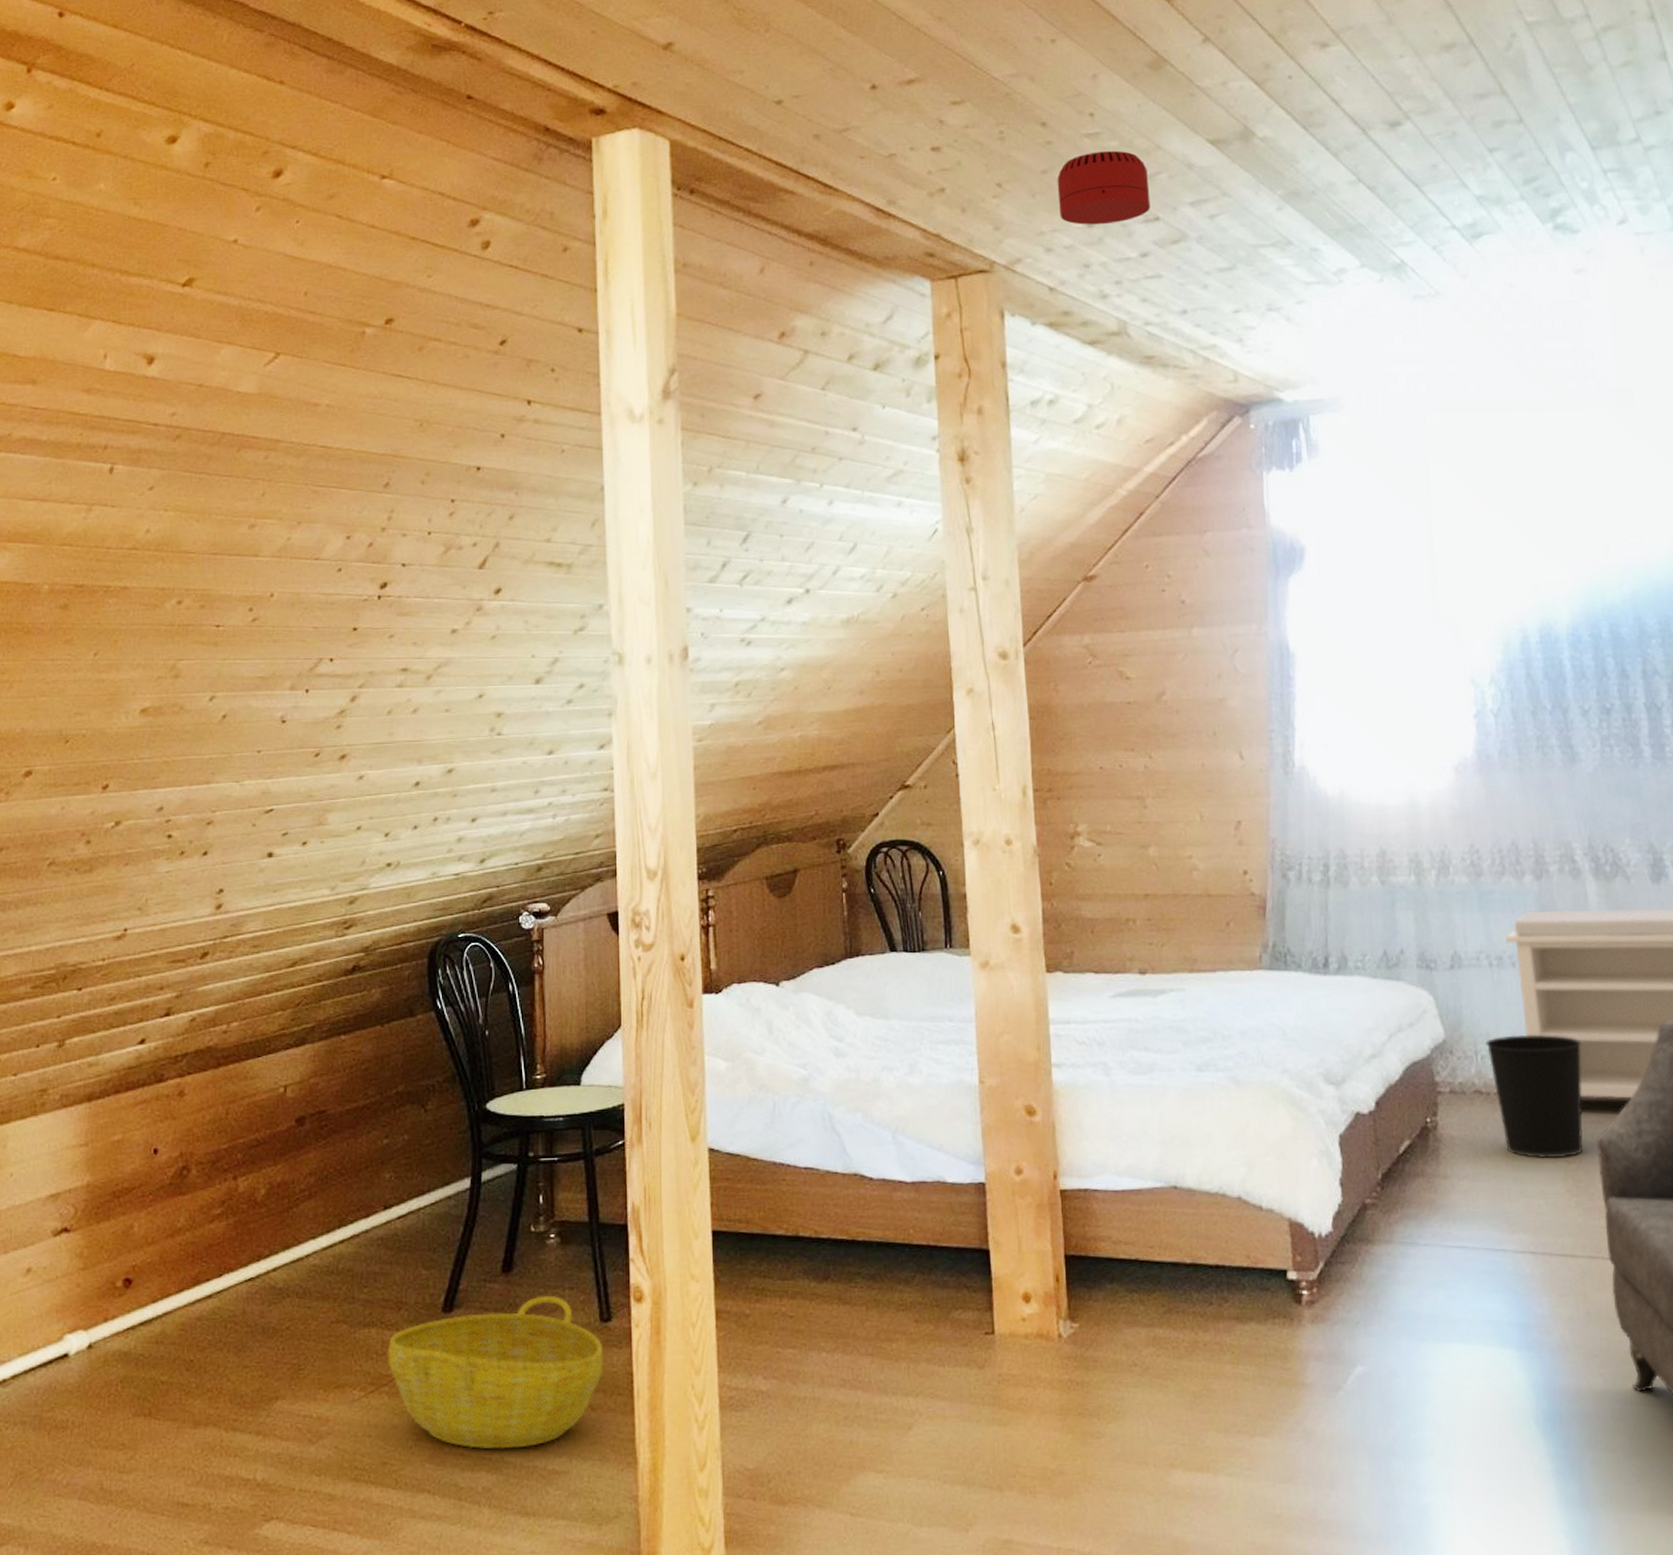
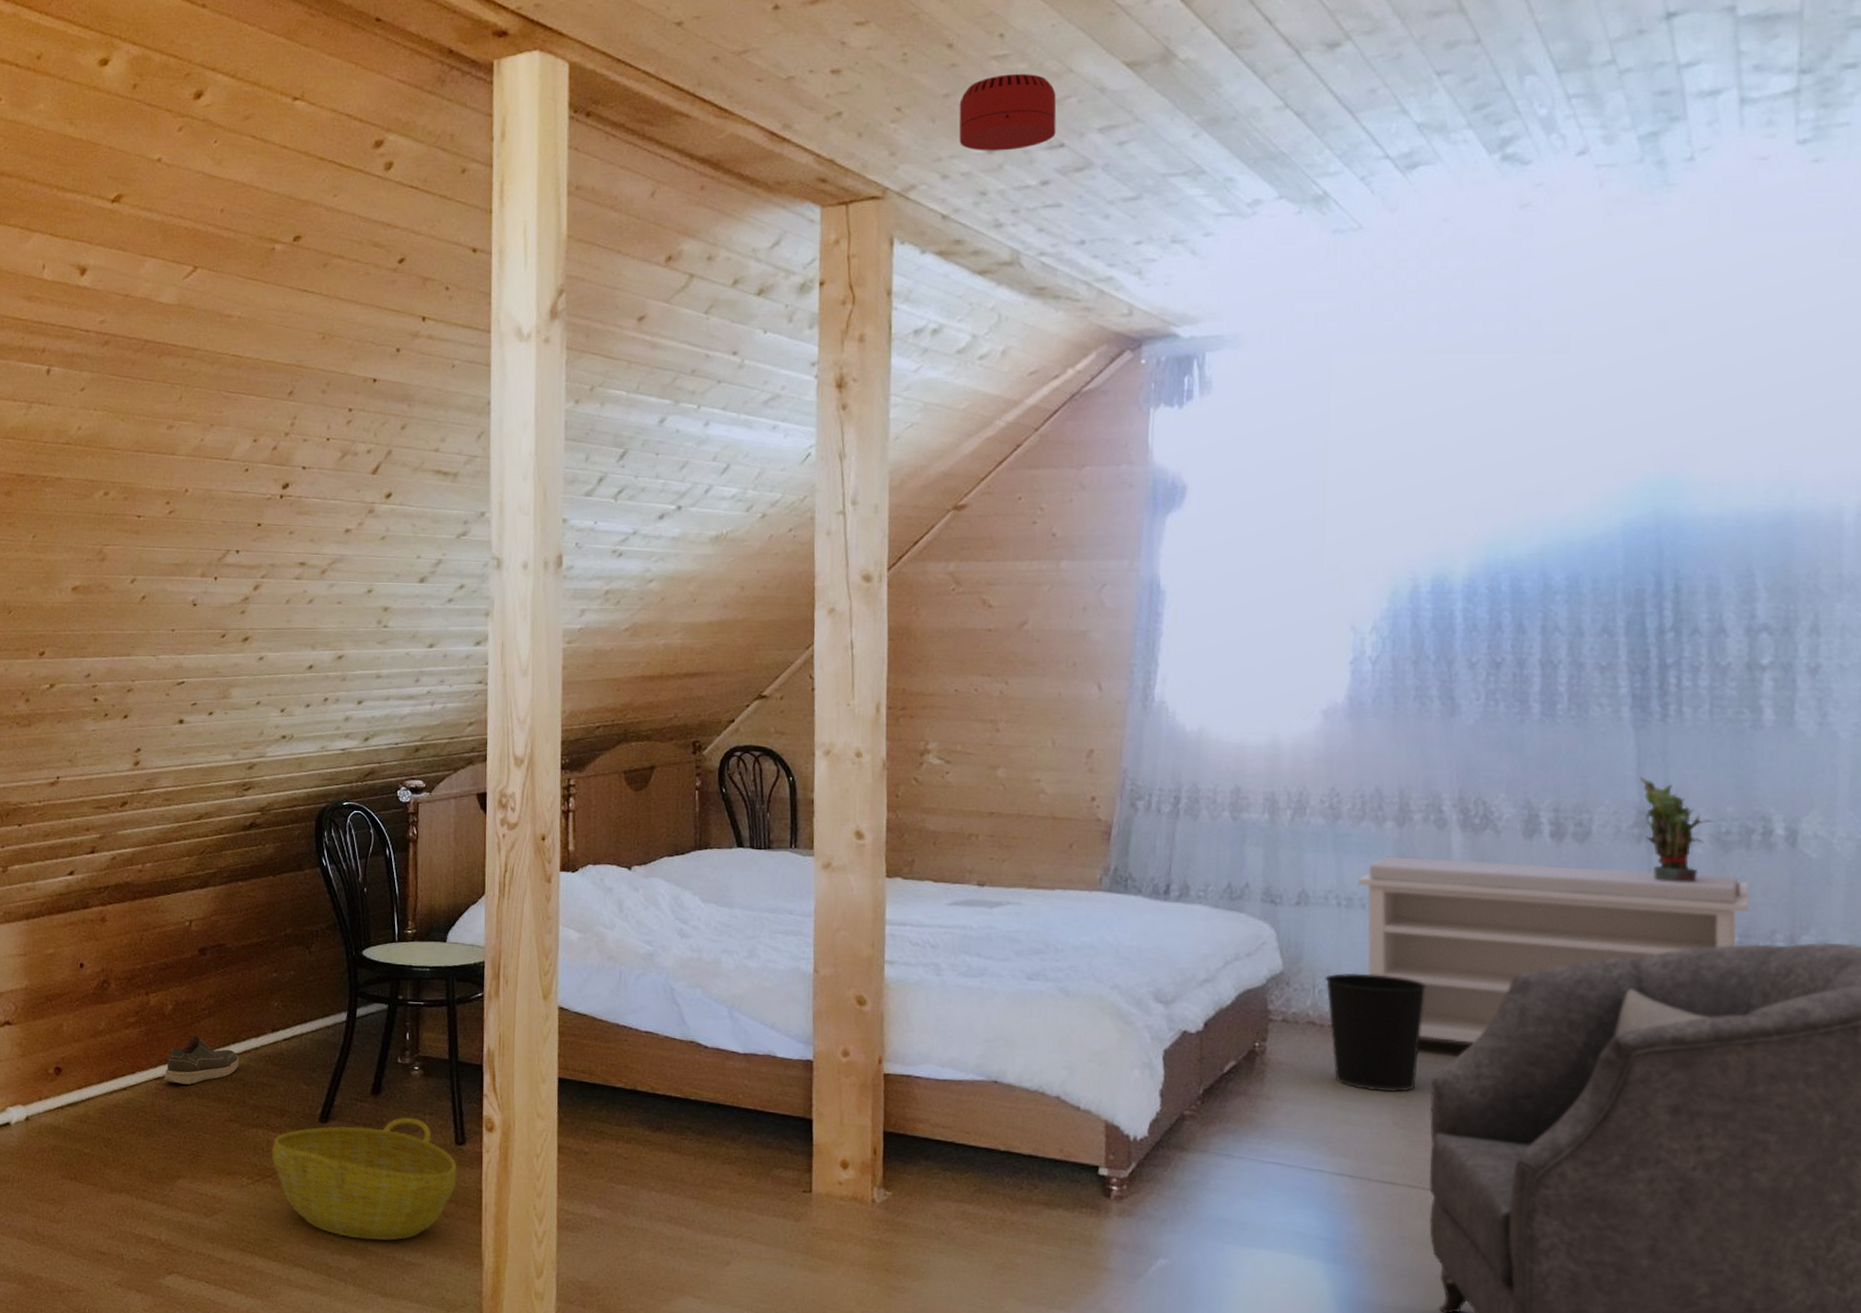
shoe: none [257,1222,347,1284] -> present [164,1035,239,1085]

